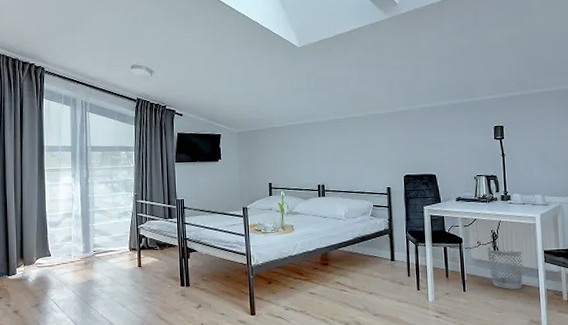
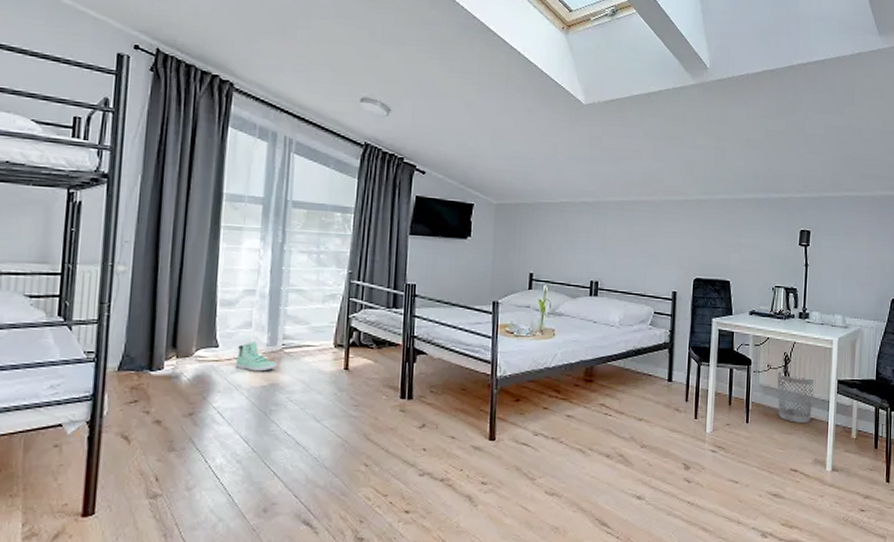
sneaker: none [63,250,92,272] -> present [235,342,278,372]

